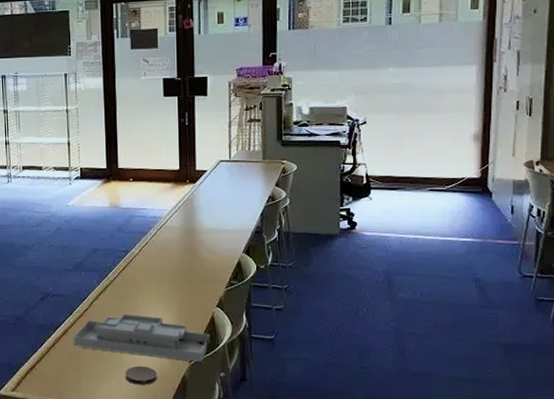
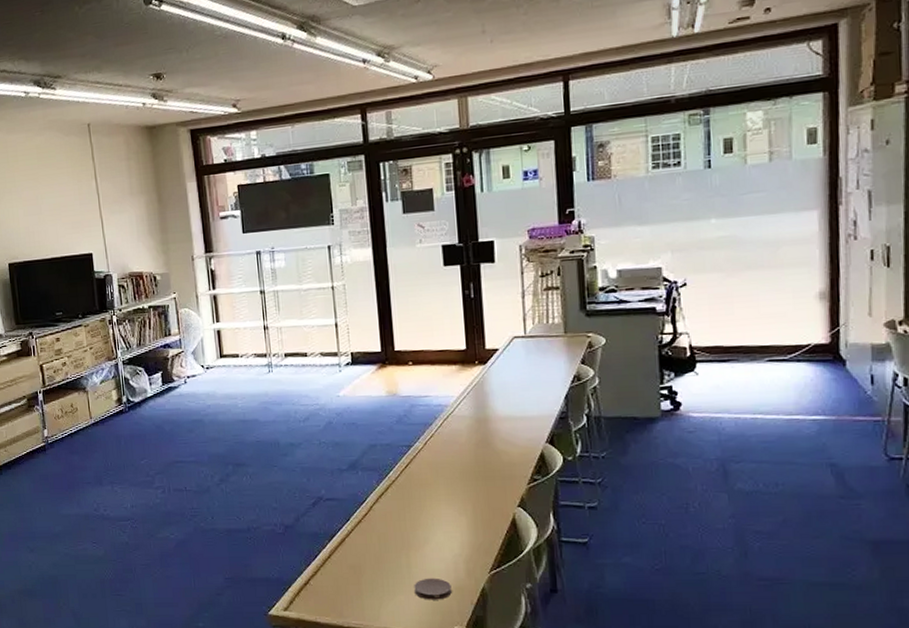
desk organizer: present [73,314,210,363] -> none [352,518,512,573]

